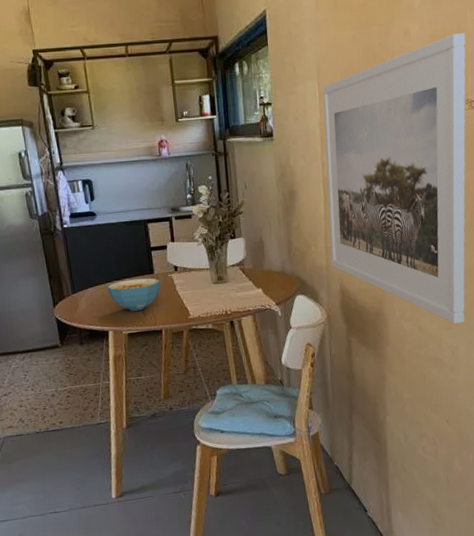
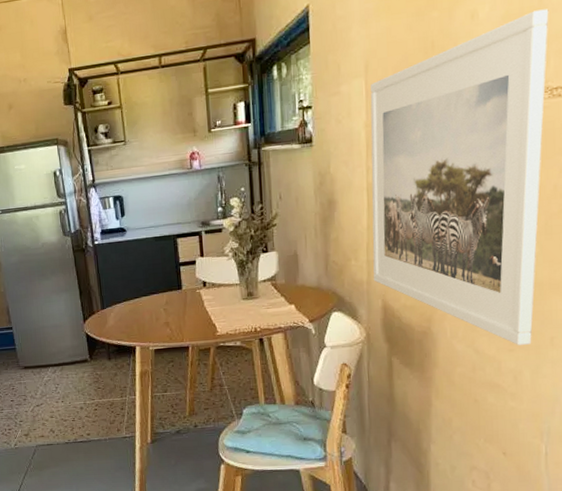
cereal bowl: present [107,278,161,311] -> none [135,294,188,327]

